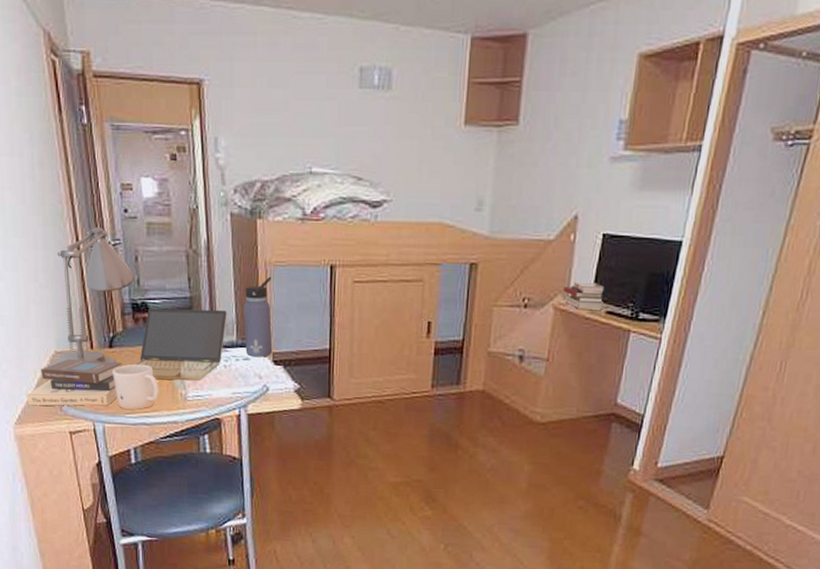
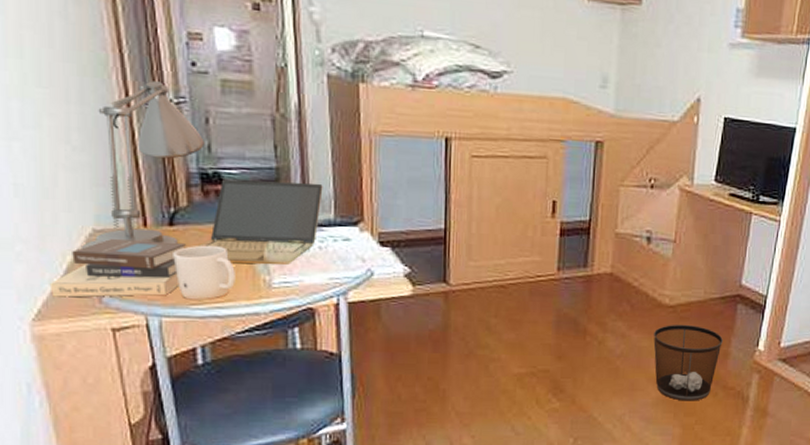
water bottle: present [243,276,273,357] -> none [343,147,378,238]
waste bin: none [524,441,595,517] -> present [653,324,723,401]
books: present [563,282,605,311] -> none [688,163,727,193]

